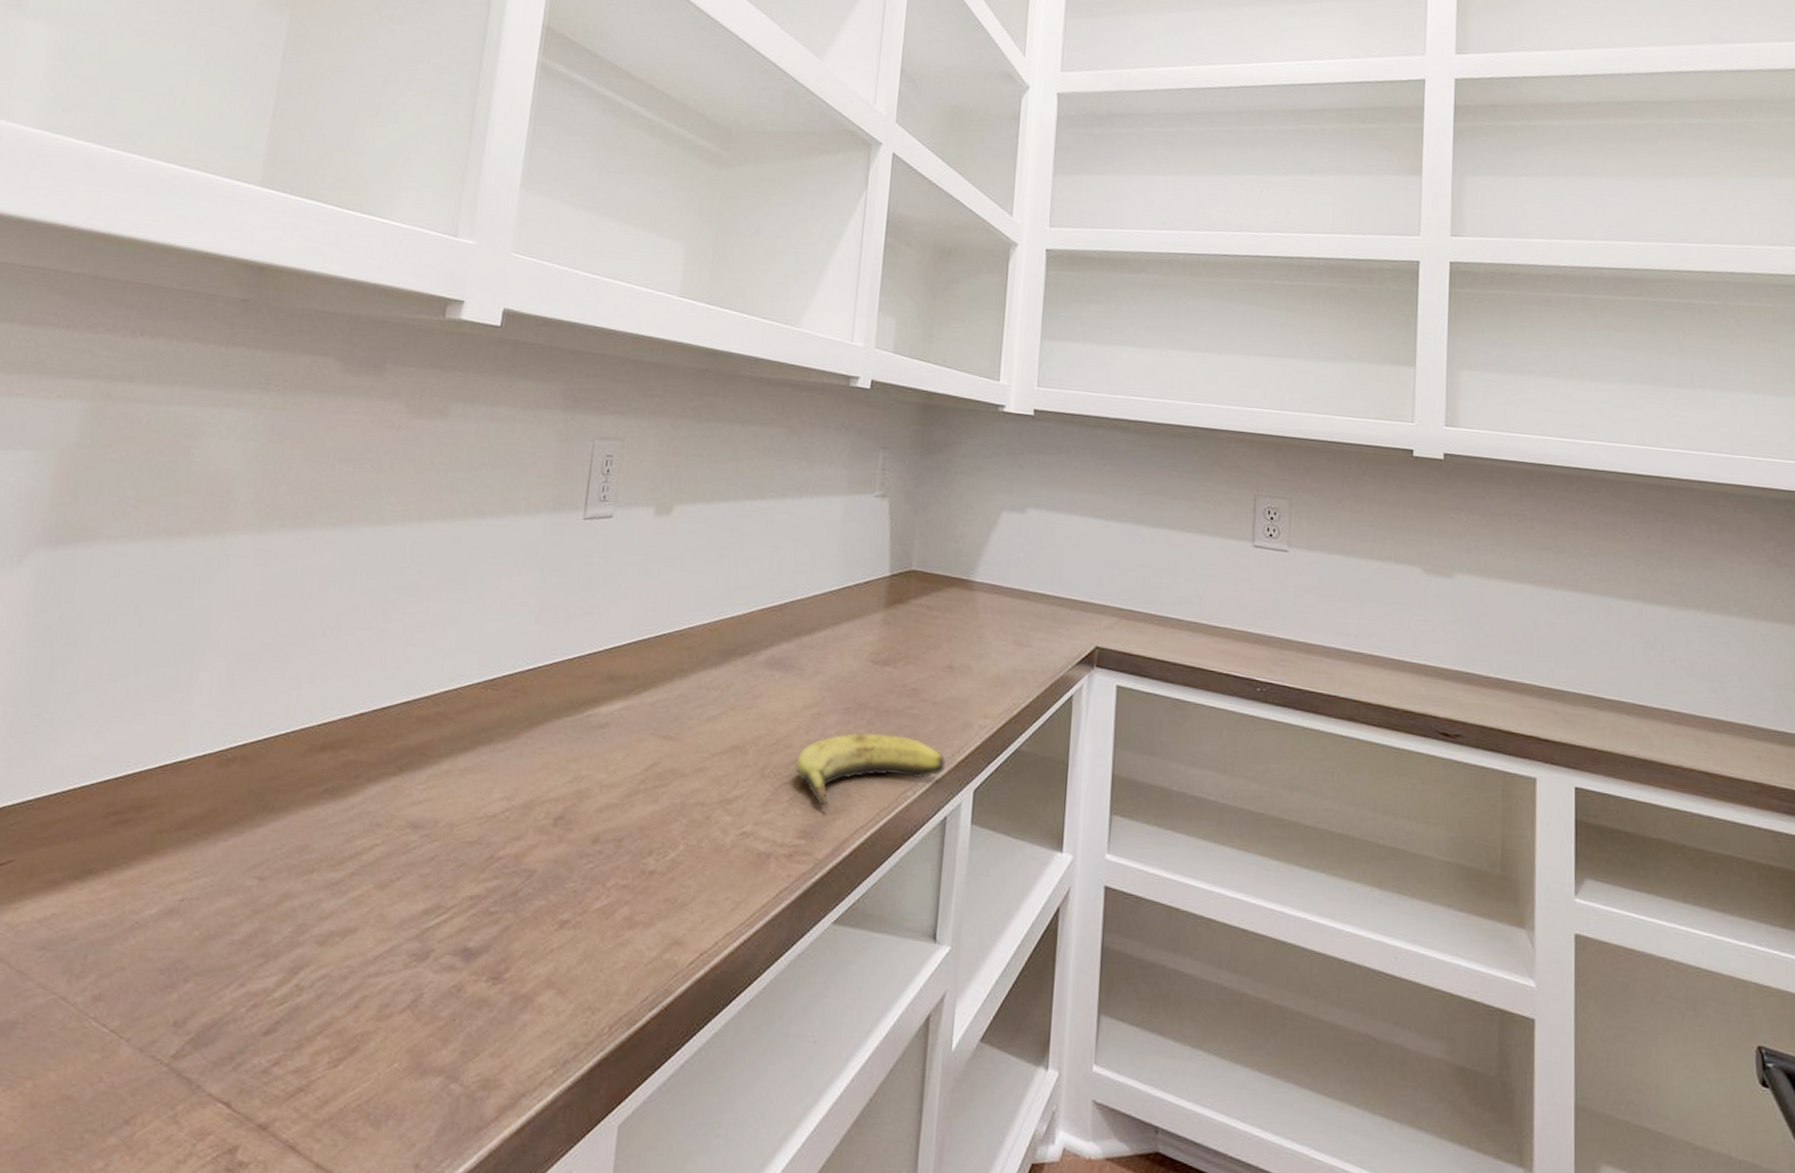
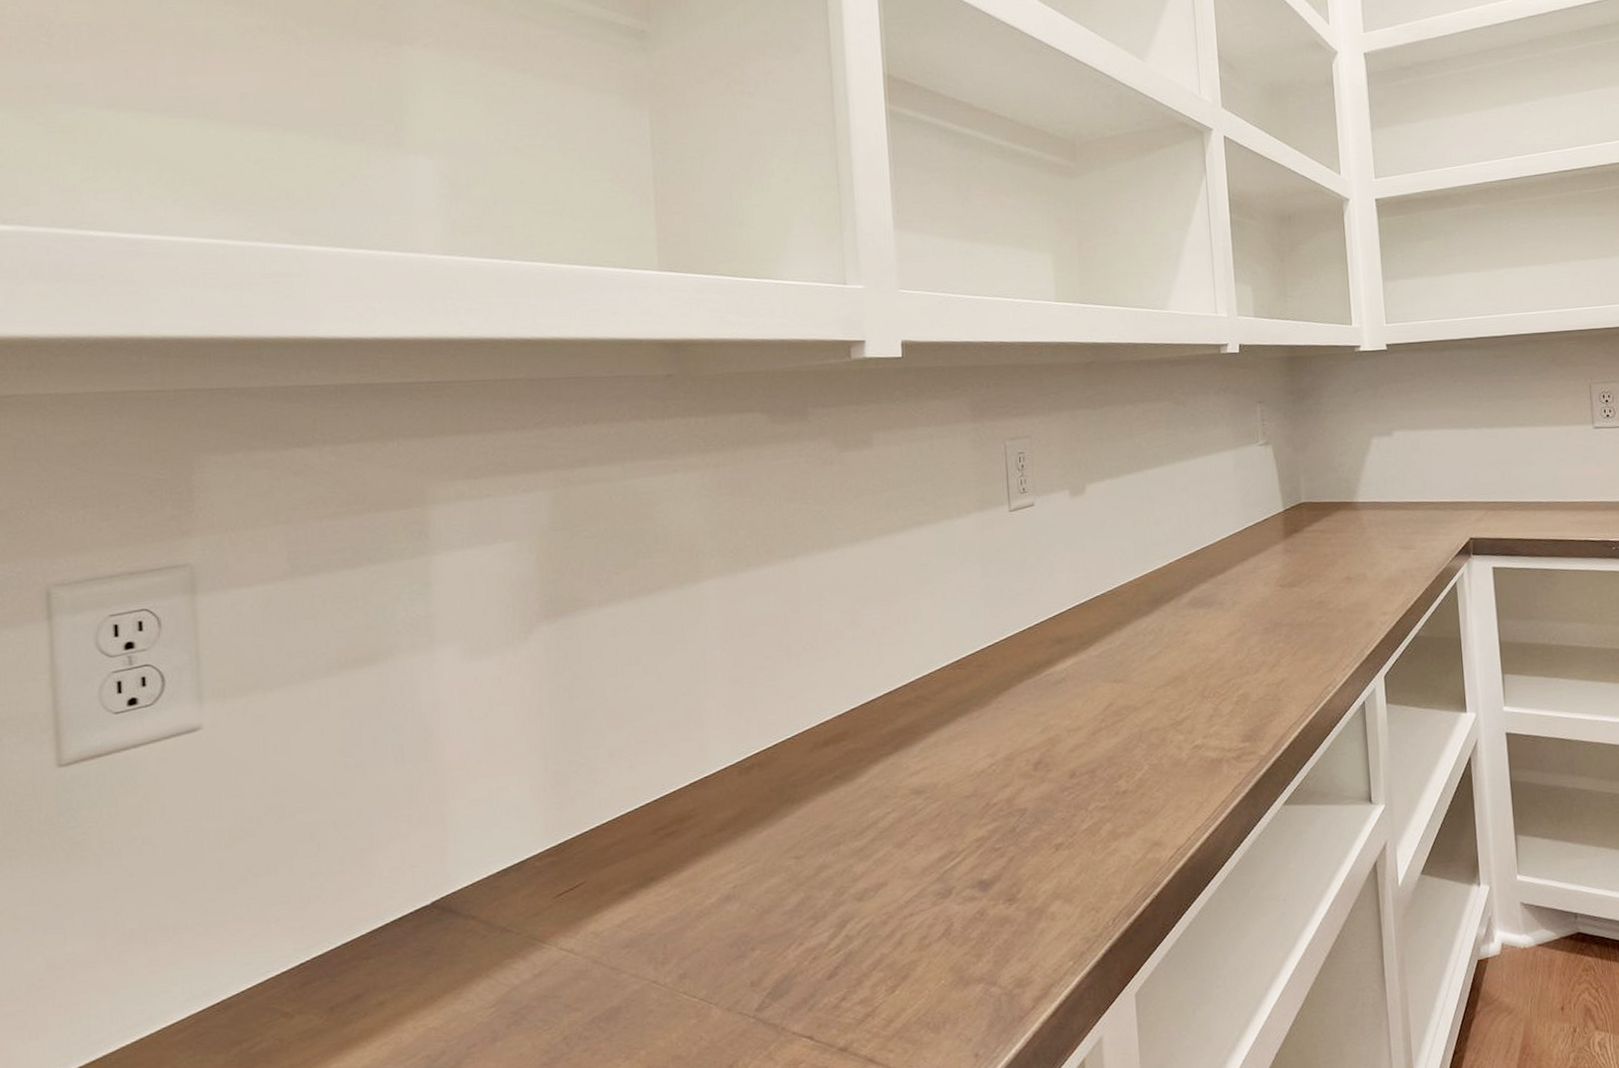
banana: present [795,733,946,810] -> none [1230,643,1357,715]

